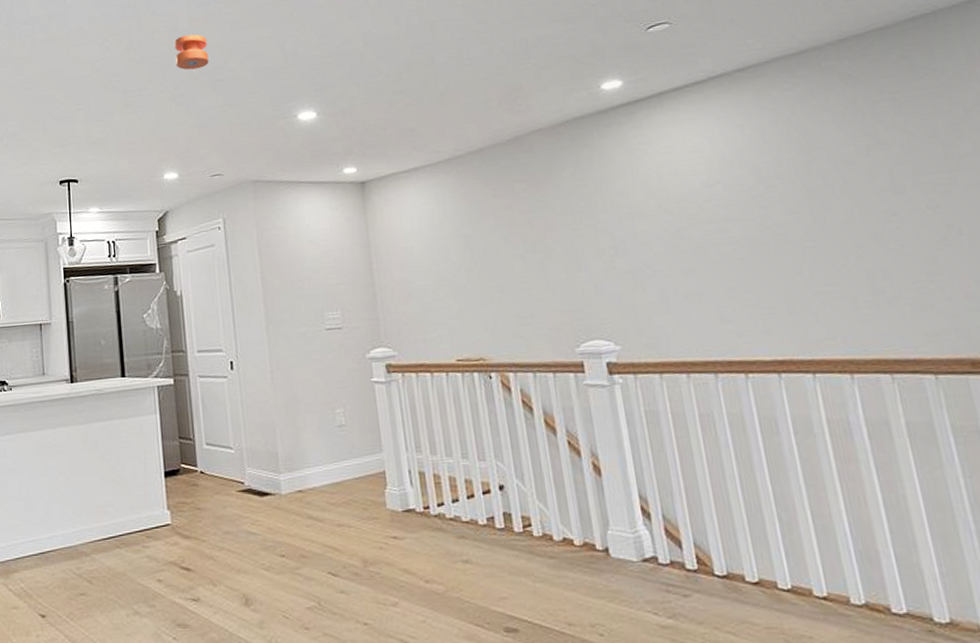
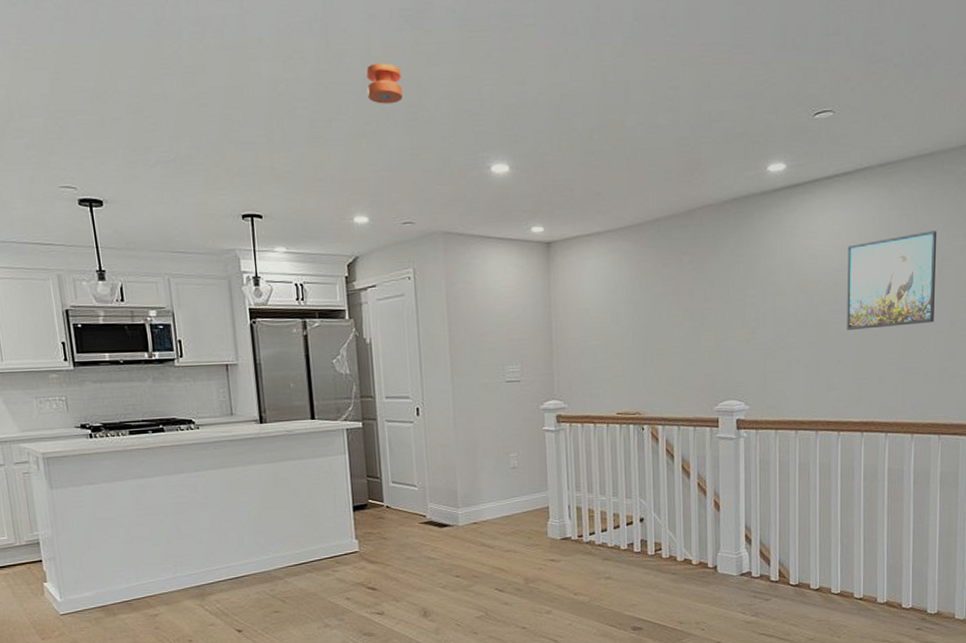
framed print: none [715,132,850,252] -> present [847,231,937,330]

